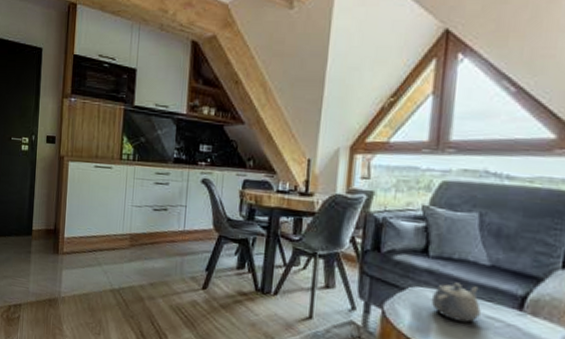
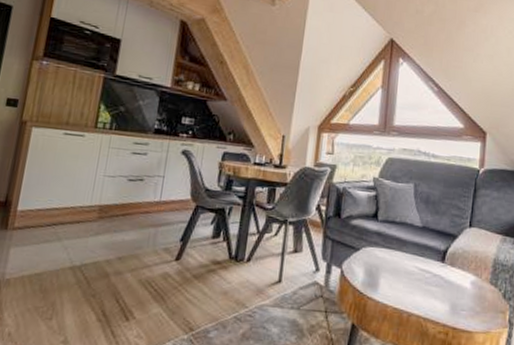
teapot: present [431,282,481,323] -> none [379,241,416,276]

